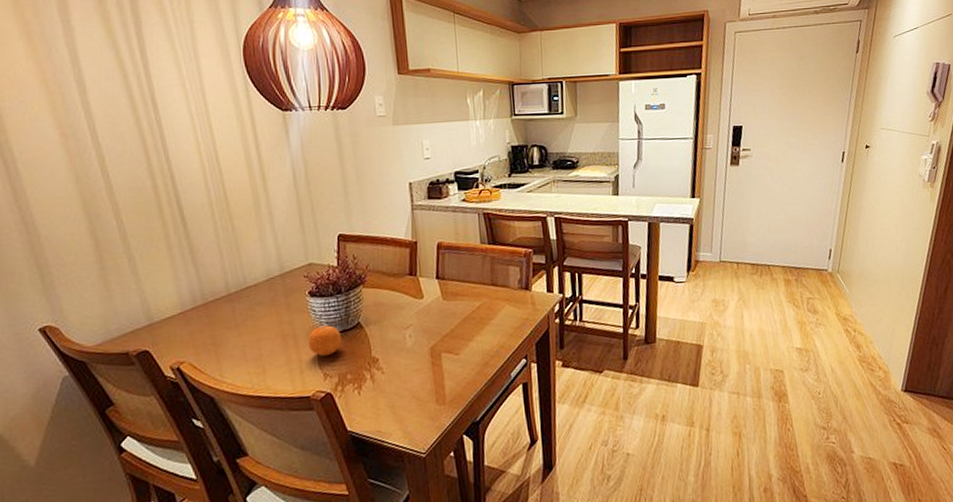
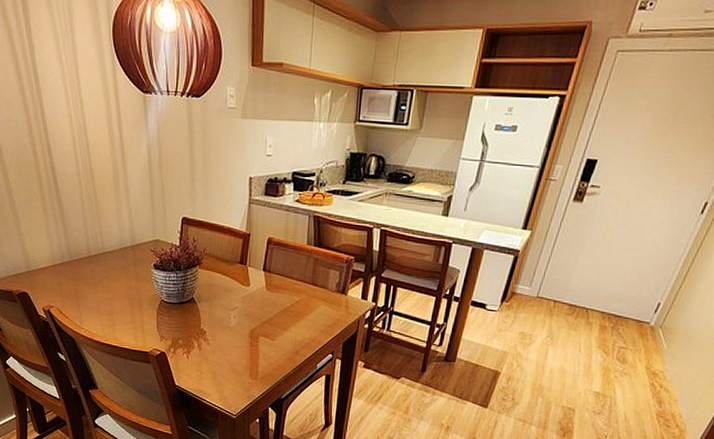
fruit: present [307,325,342,357] -> none [149,295,178,322]

